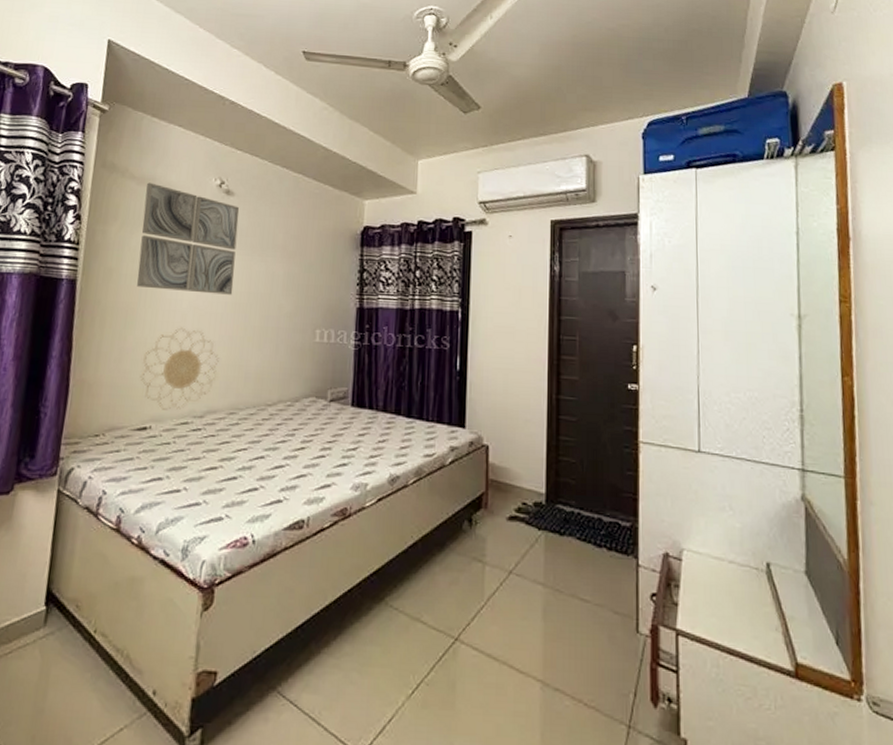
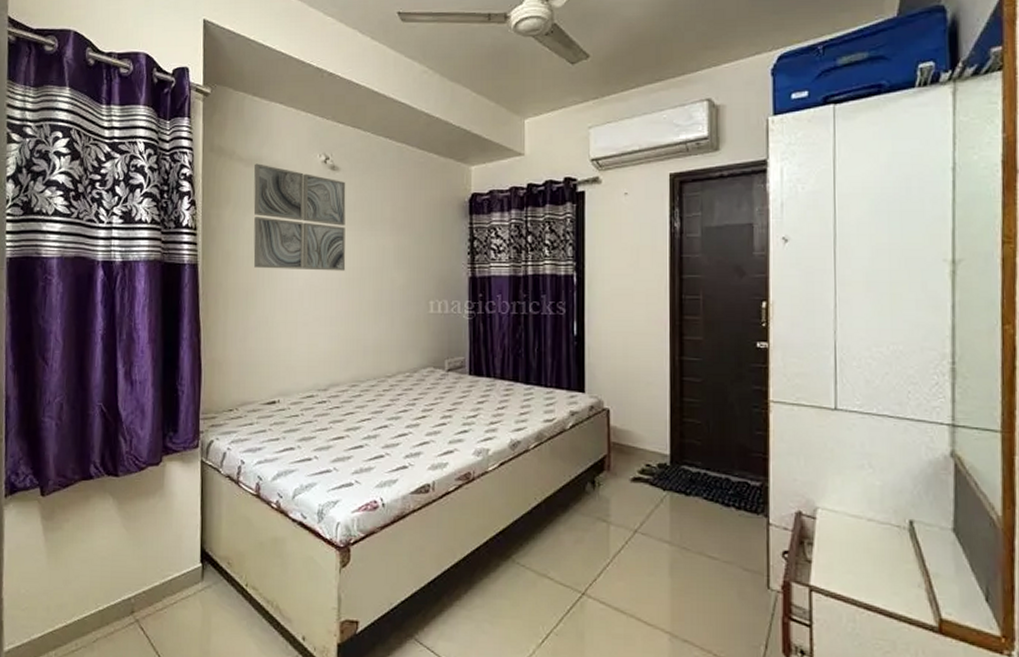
decorative wall piece: present [140,327,219,410] -> none [265,305,338,385]

